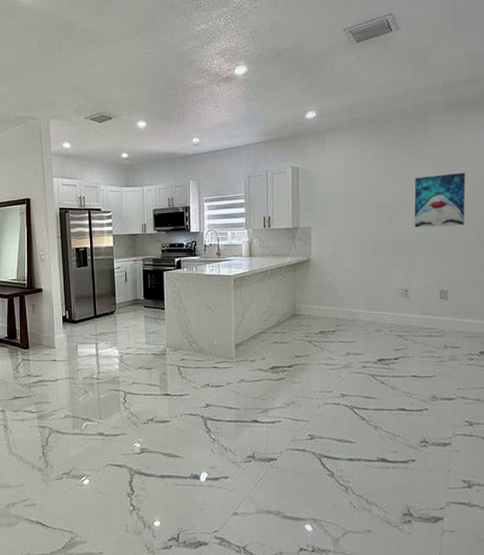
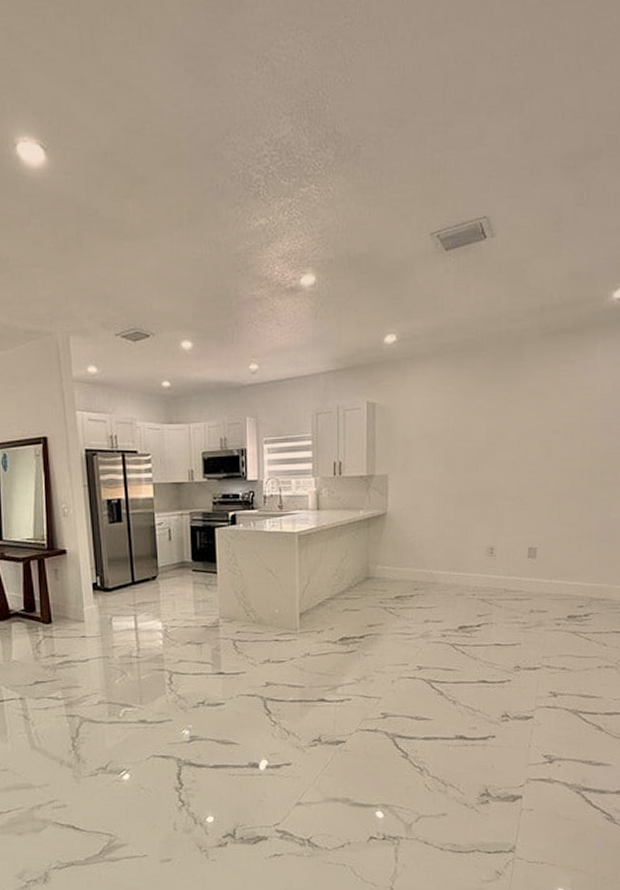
wall art: present [414,172,466,228] -> none [503,412,561,476]

